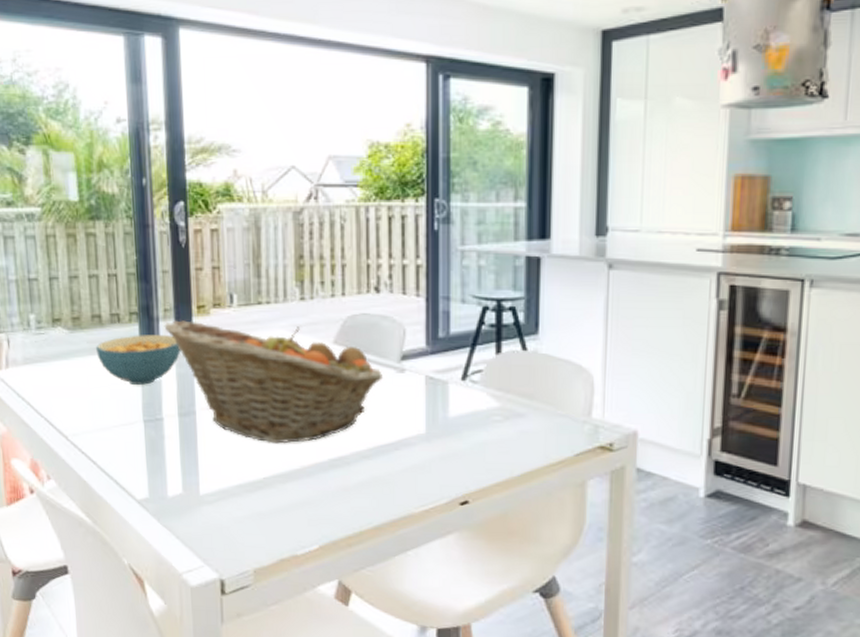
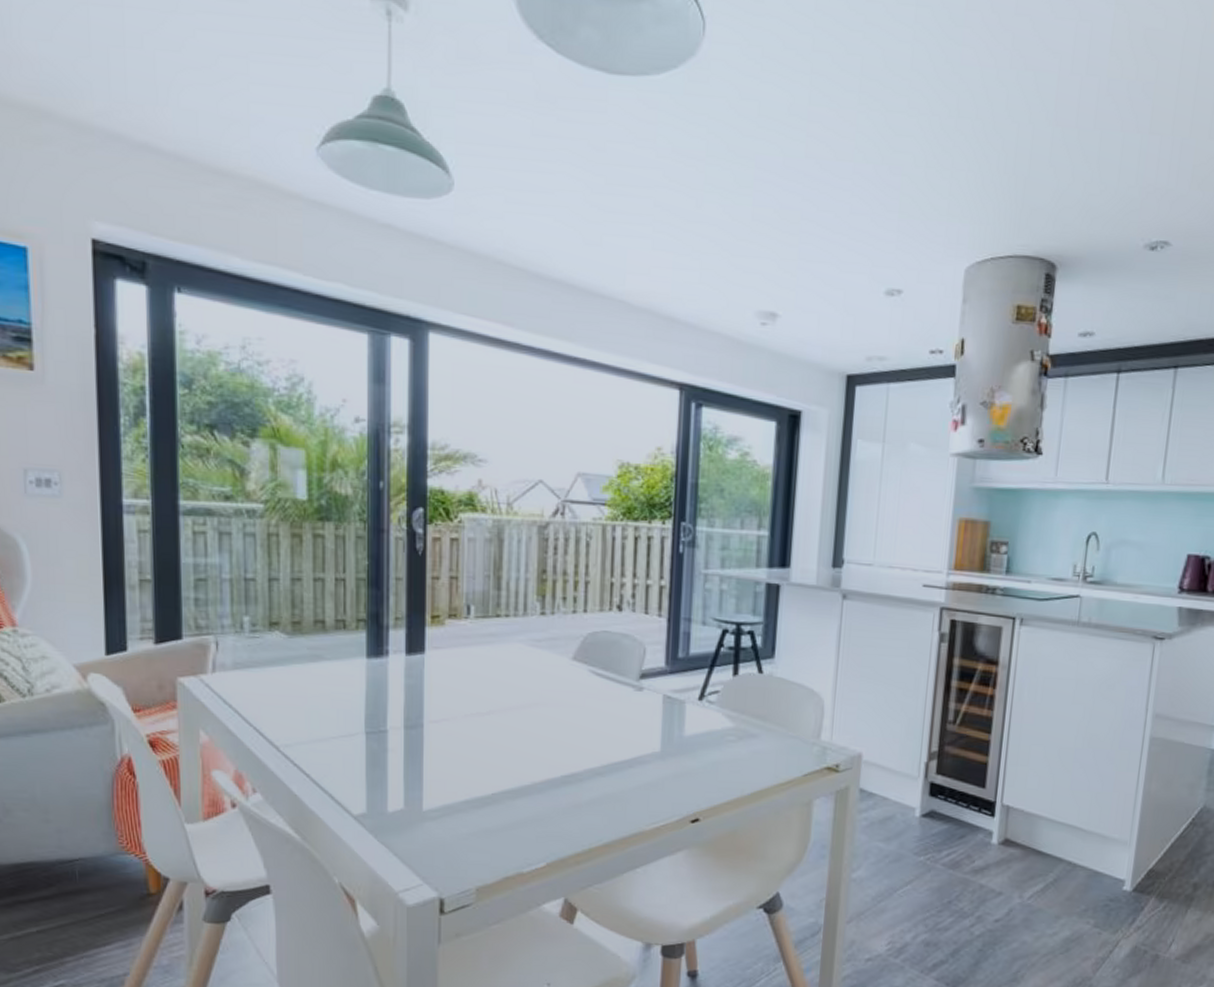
cereal bowl: present [96,335,181,385] -> none [317,643,411,695]
fruit basket: present [164,320,384,444] -> none [394,629,622,759]

